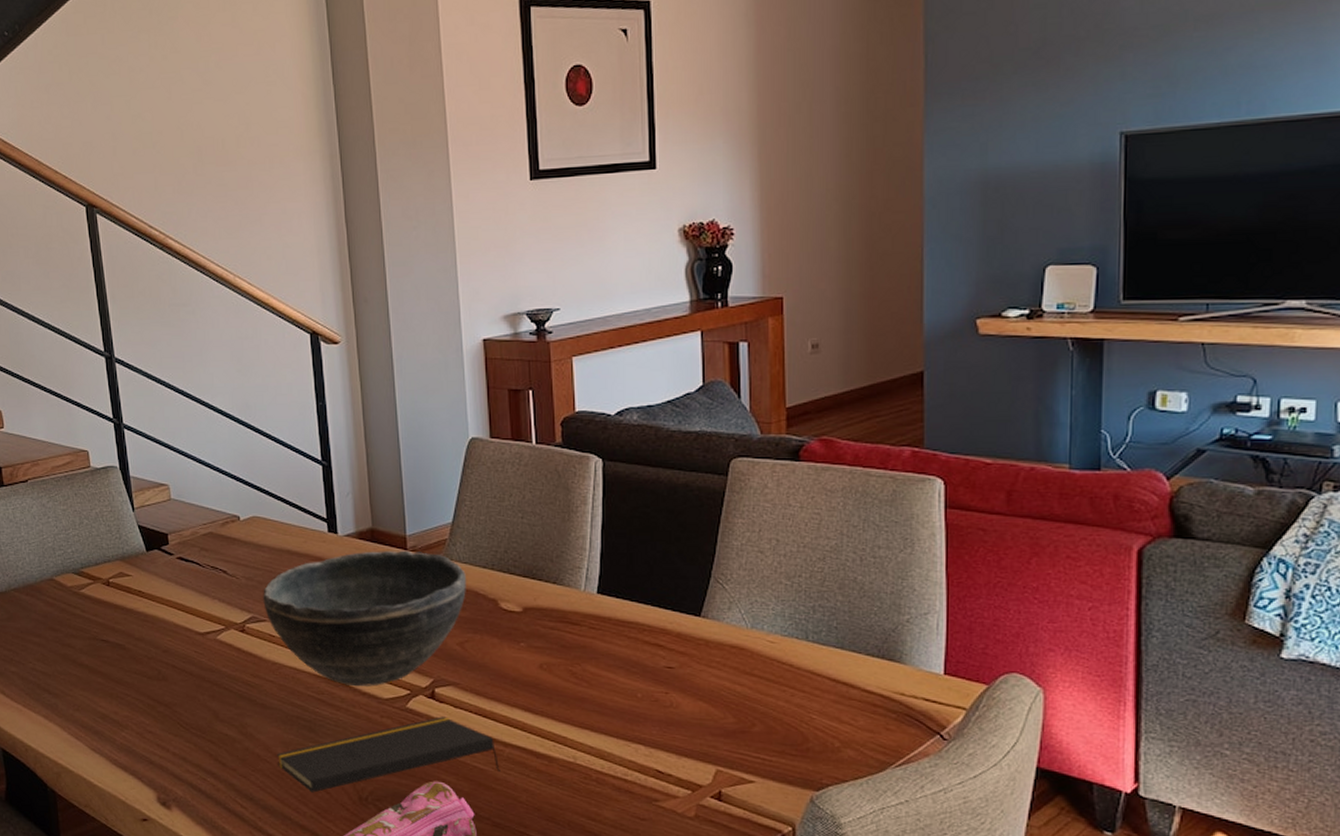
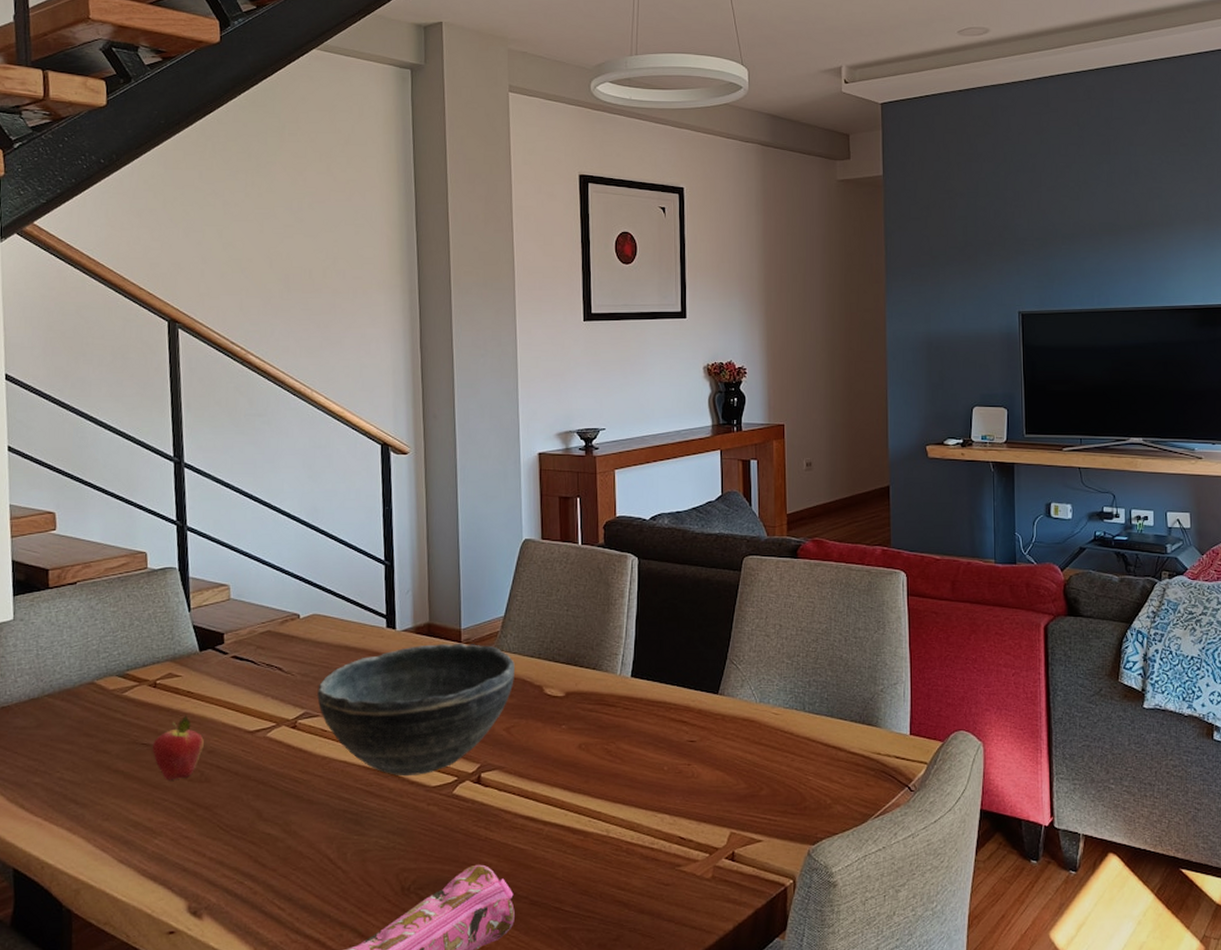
fruit: none [111,614,158,677] -> present [152,715,204,780]
notepad: present [276,716,500,793] -> none [320,800,539,887]

